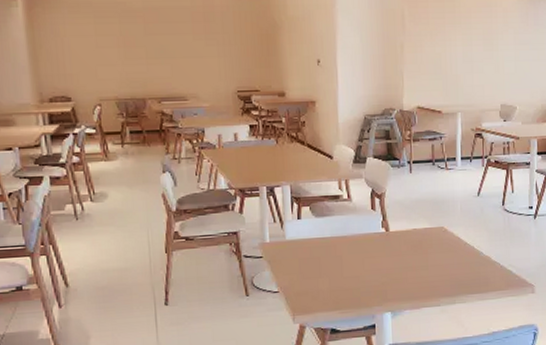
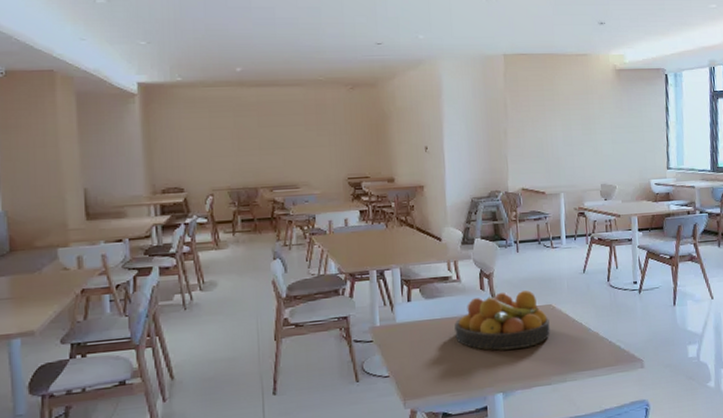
fruit bowl: none [344,212,441,271] -> present [454,290,550,351]

